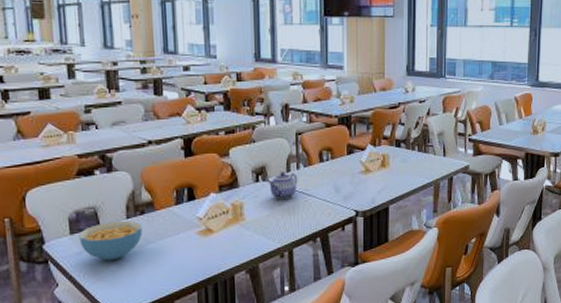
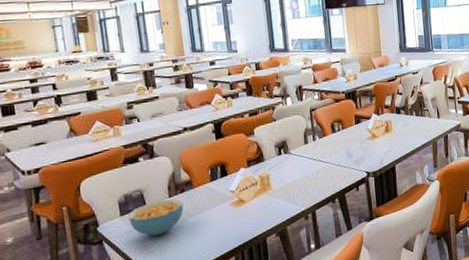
teapot: present [269,171,298,199] -> none [290,143,315,168]

